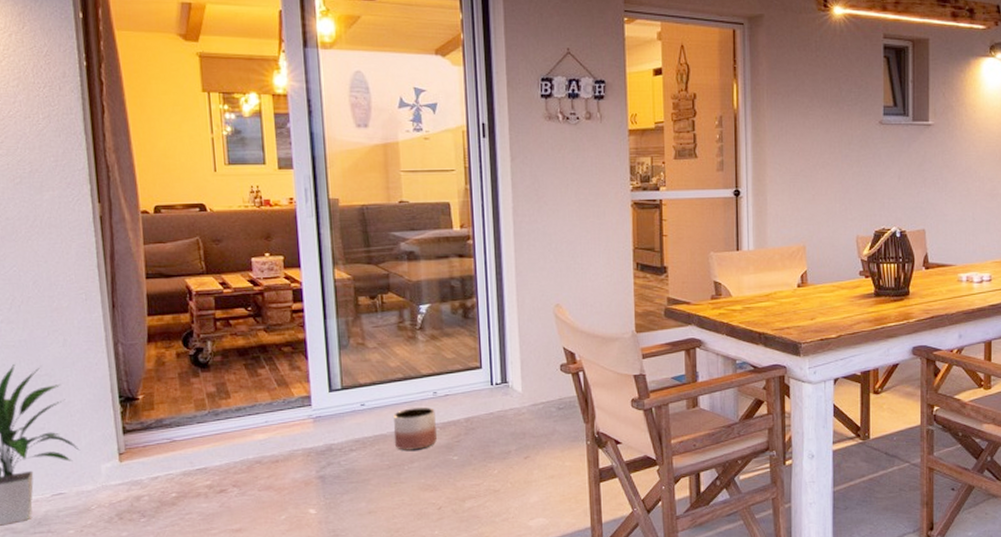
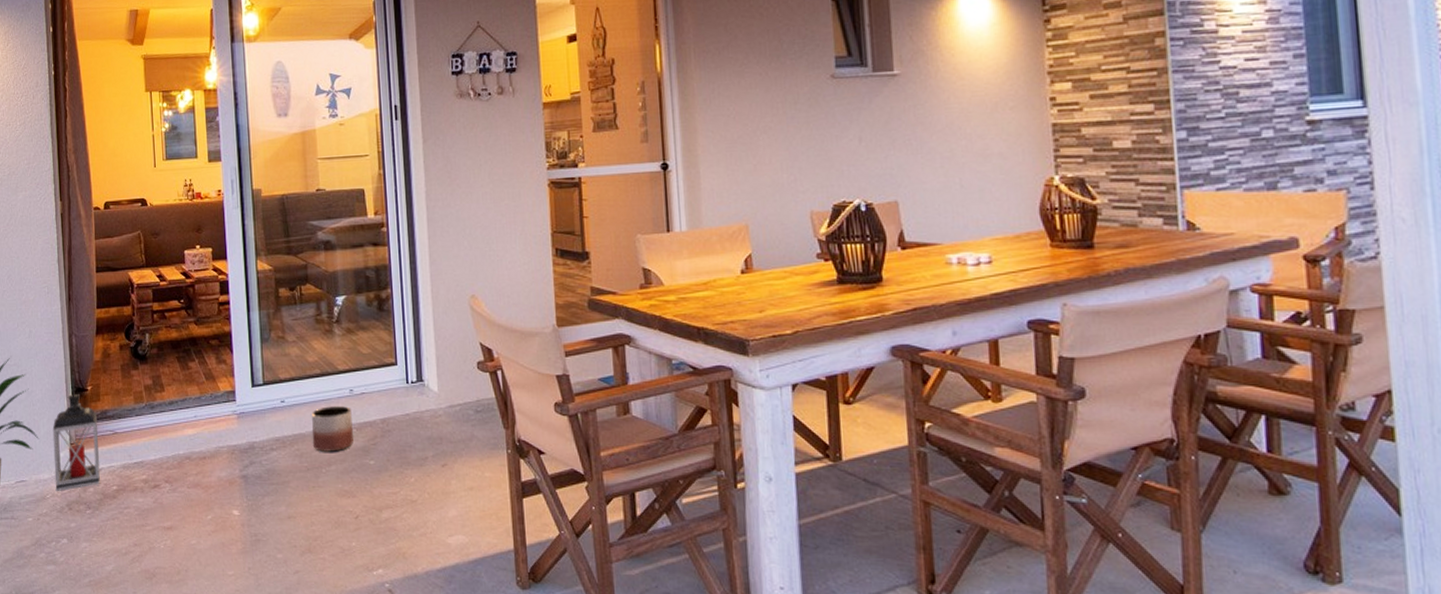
lantern: none [96,384,156,502] -> present [52,375,101,491]

